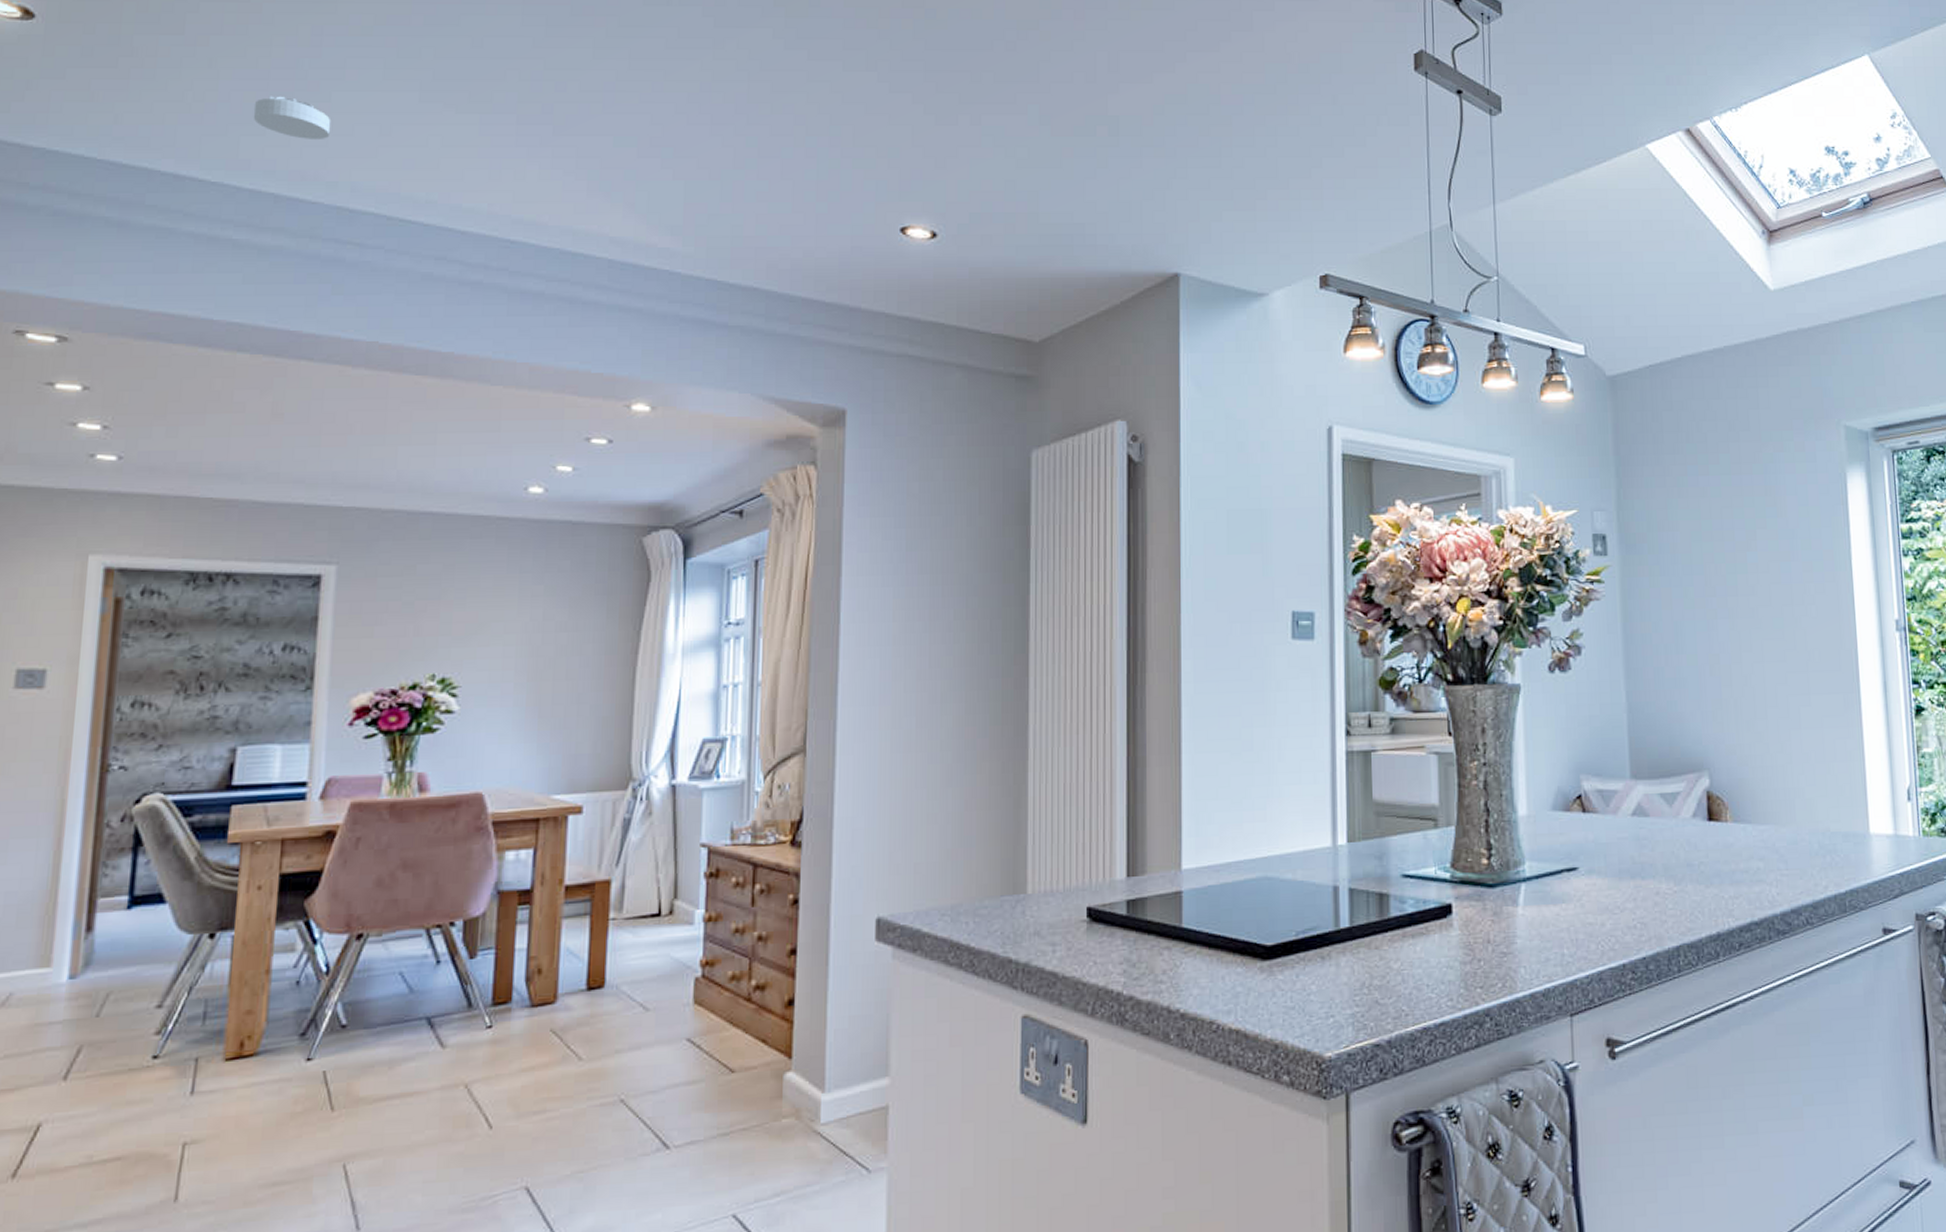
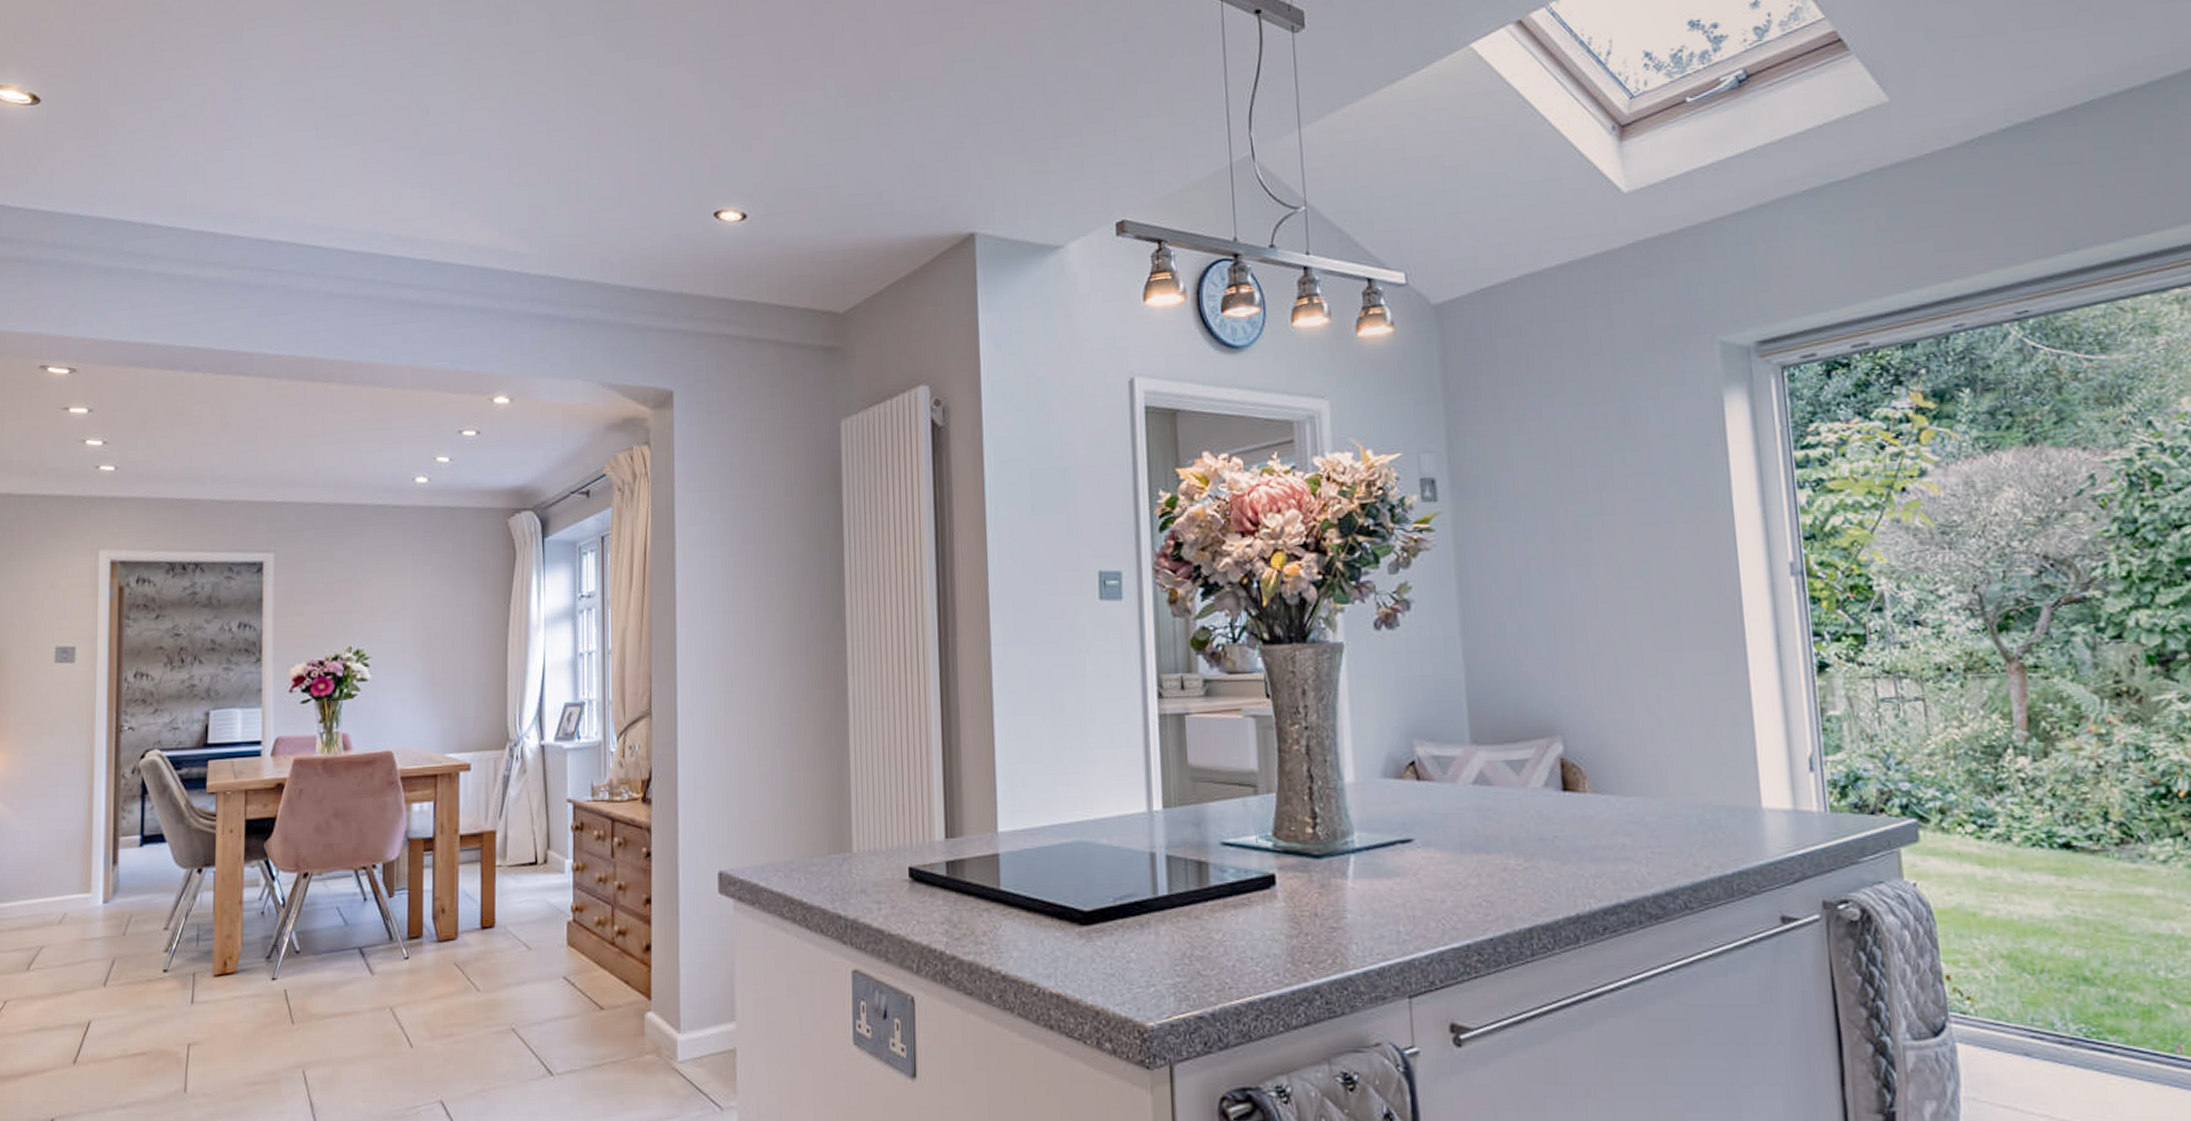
smoke detector: present [253,96,331,139] -> none [195,146,252,183]

